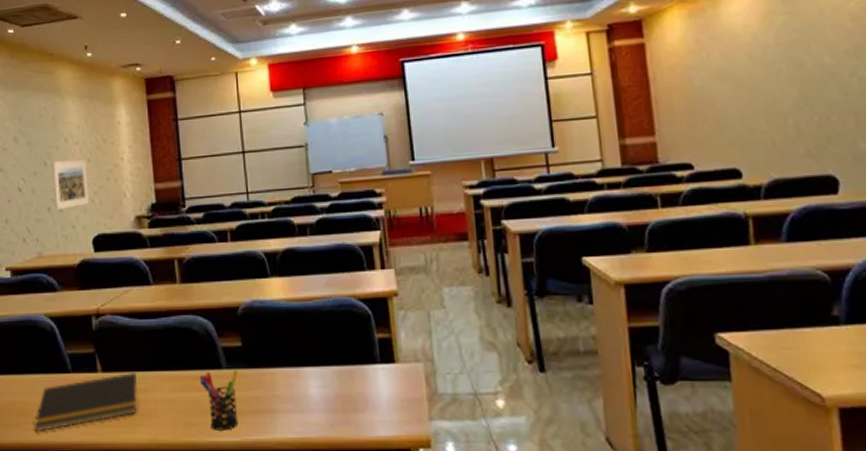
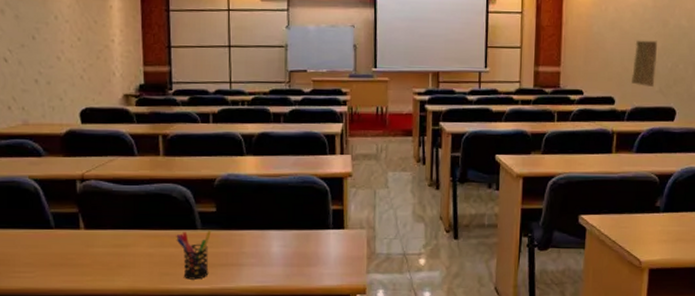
notepad: present [34,373,138,432] -> none [15,231,119,280]
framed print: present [52,159,90,211] -> none [40,36,79,83]
road map: none [758,88,799,150] -> present [632,40,658,87]

